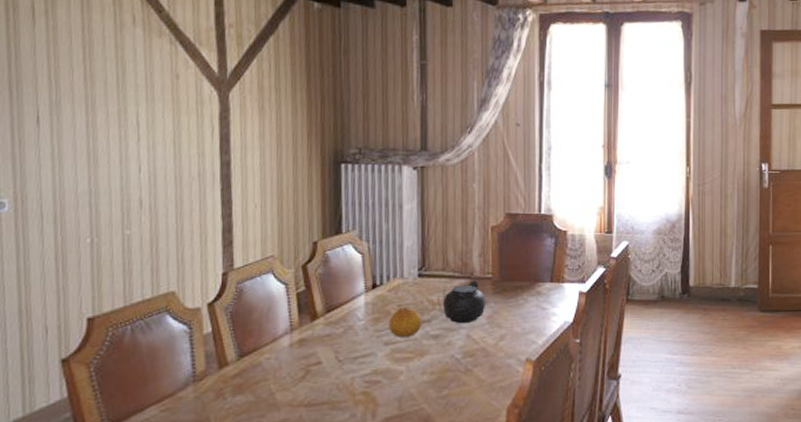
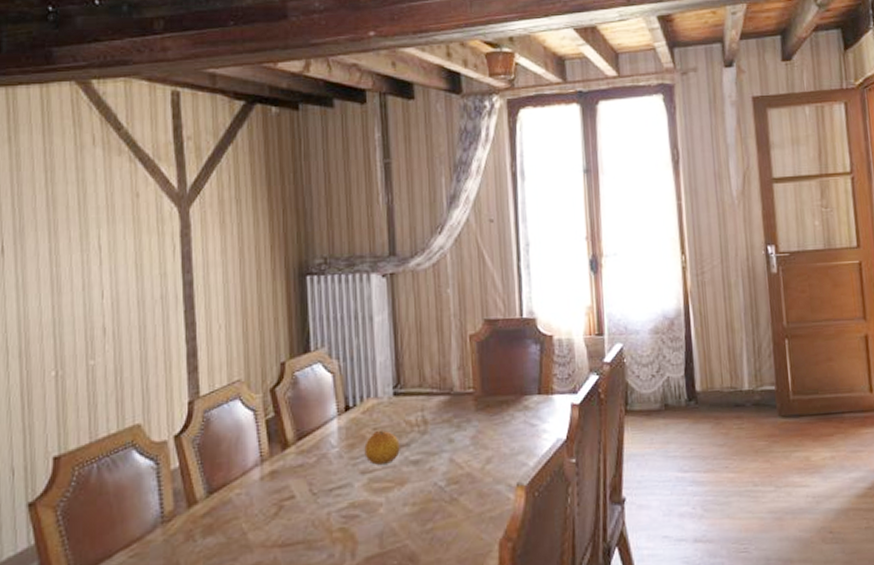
teapot: present [441,280,487,324] -> none [419,396,469,447]

